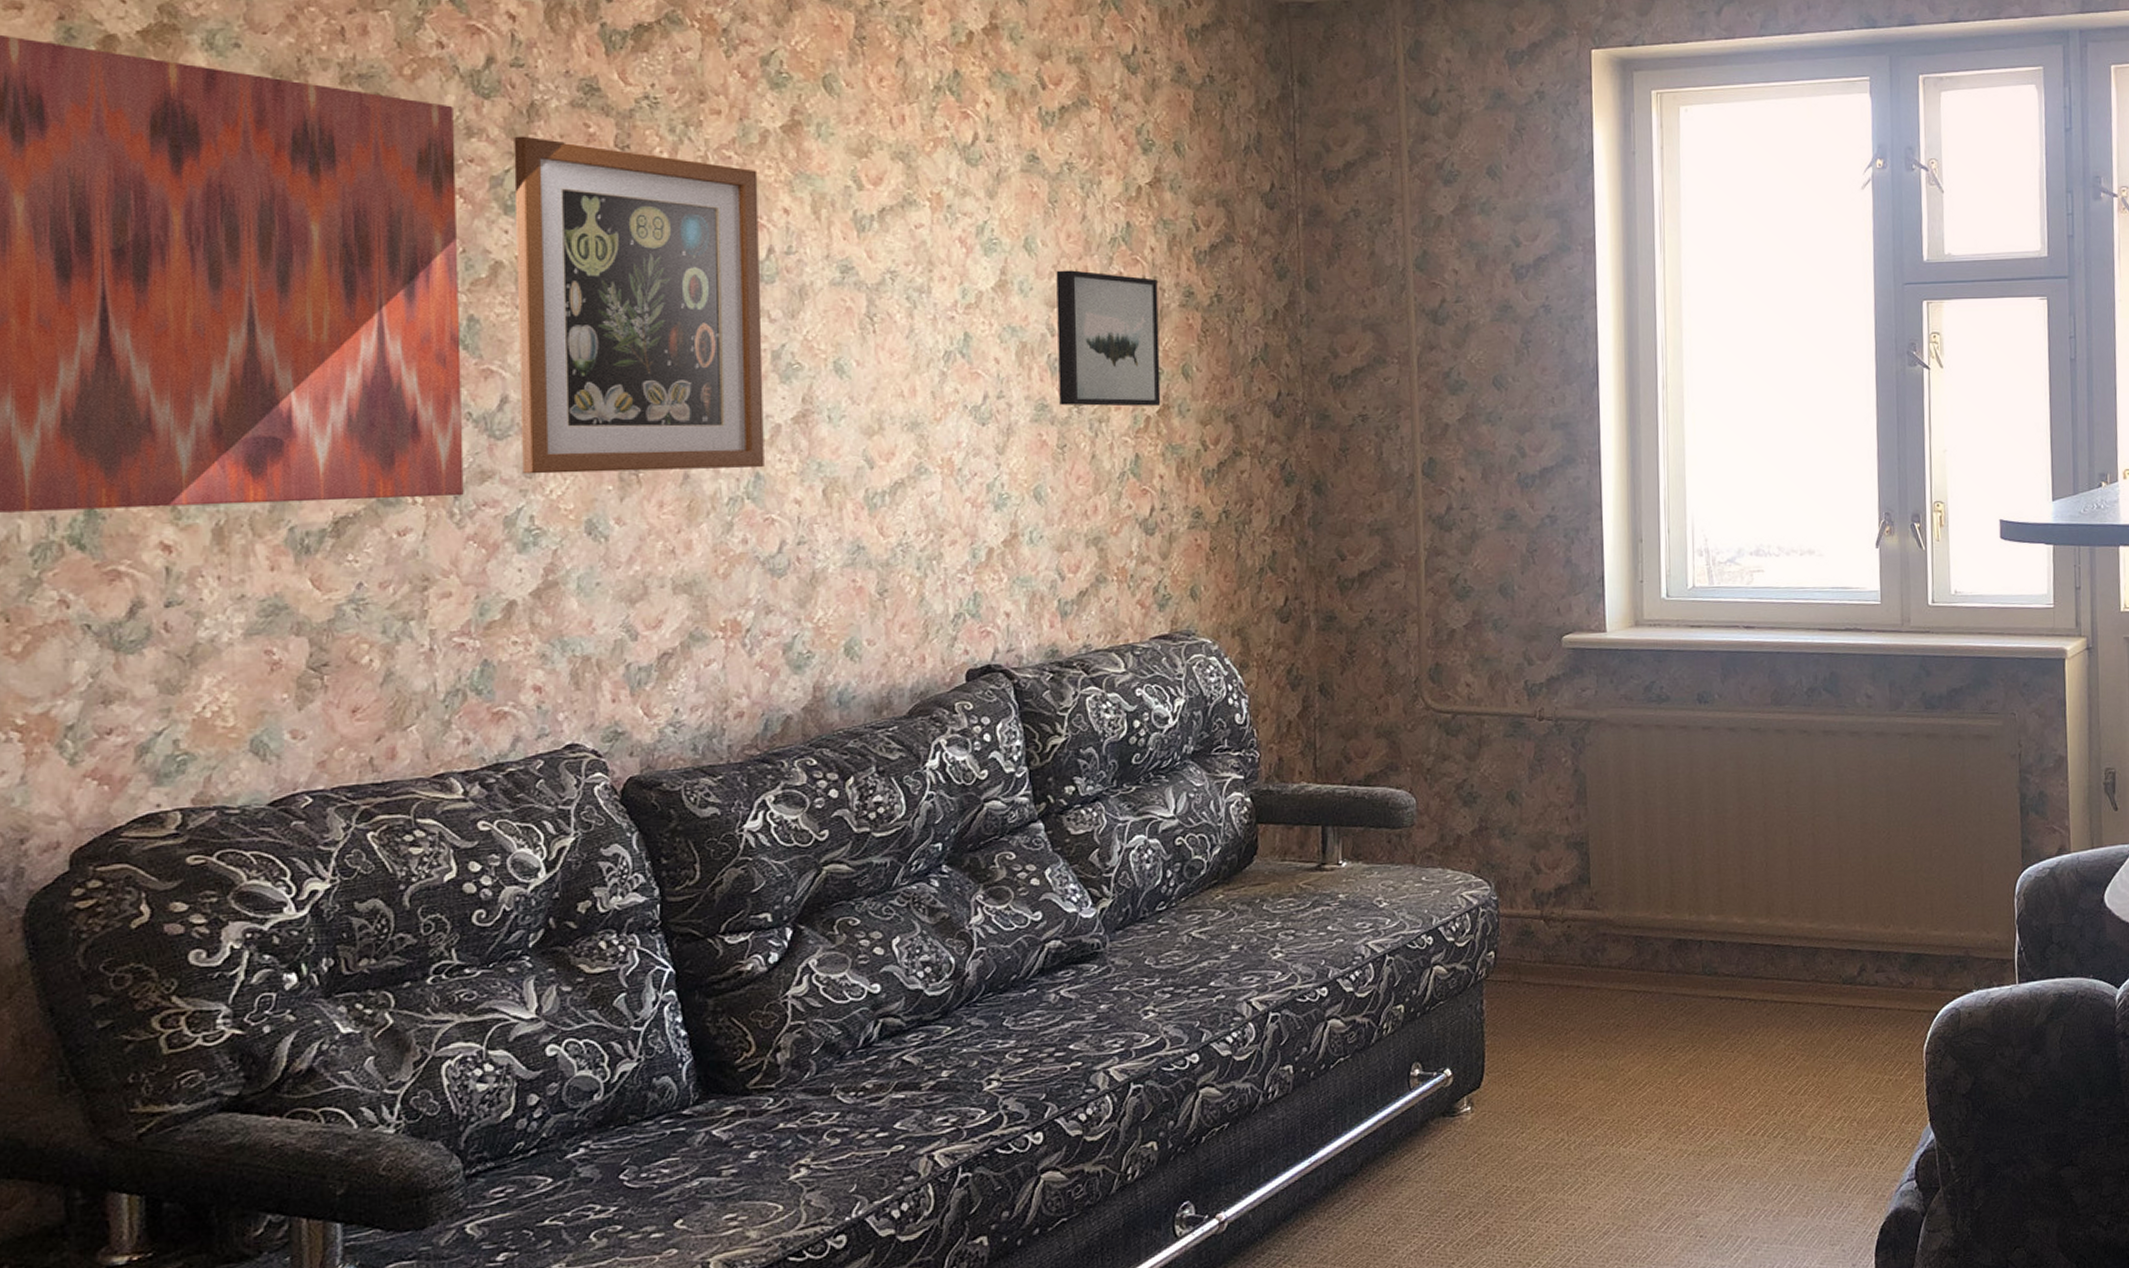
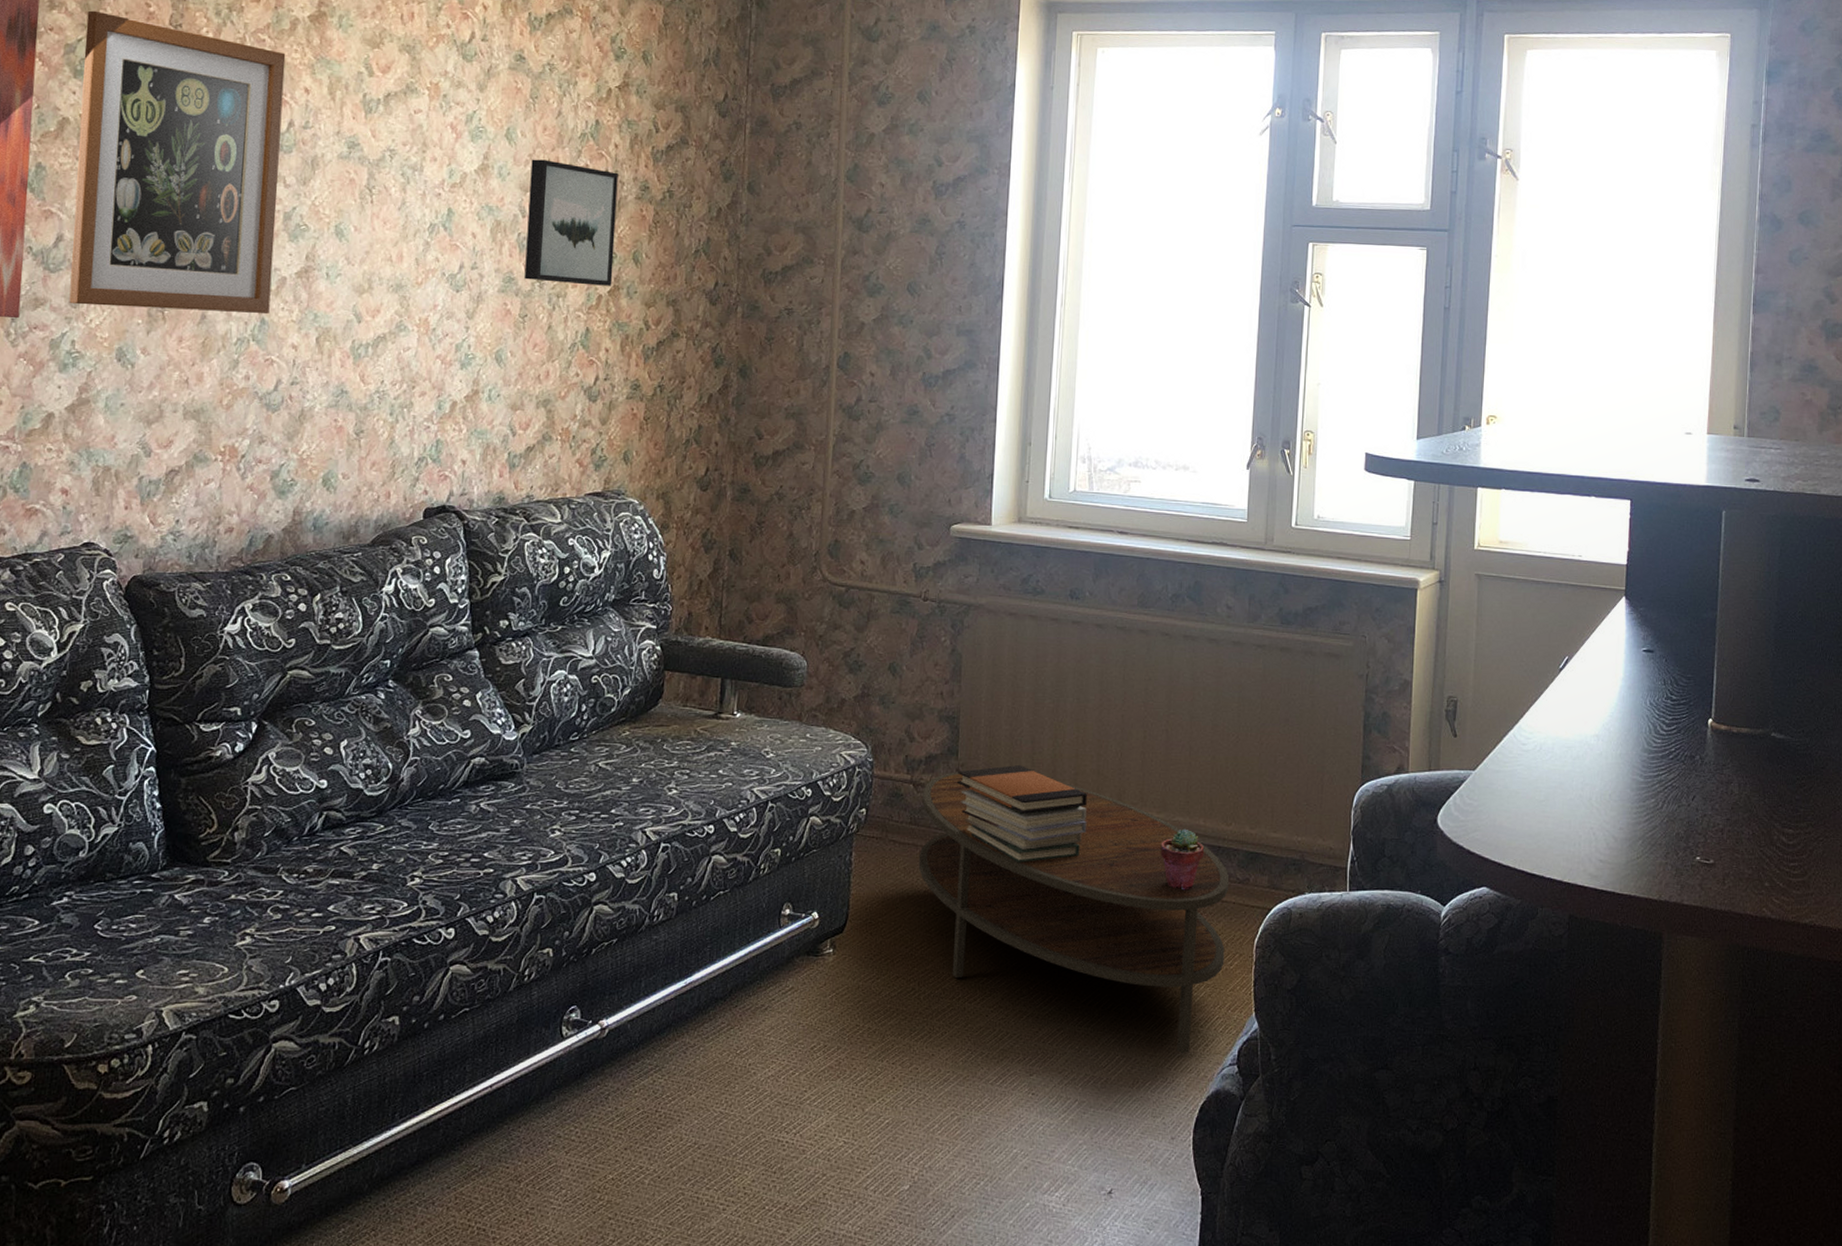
coffee table: none [1555,901,1894,1175] -> present [918,772,1230,1054]
book stack: none [1591,887,1736,993] -> present [957,765,1087,864]
potted succulent: none [1816,936,1864,1002] -> present [1160,828,1205,891]

